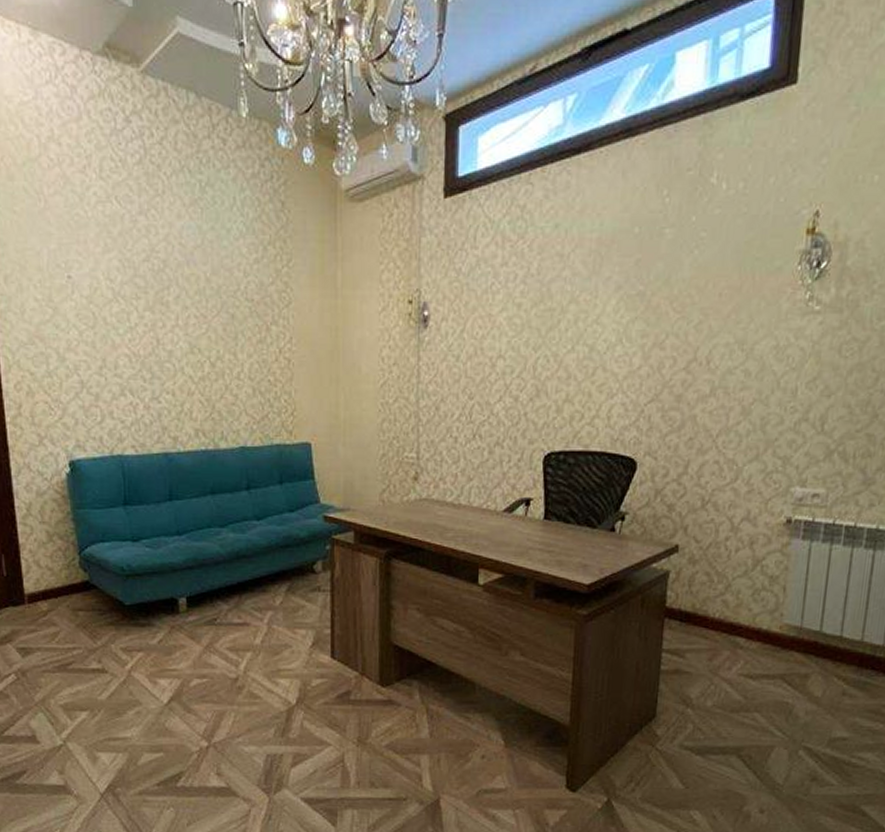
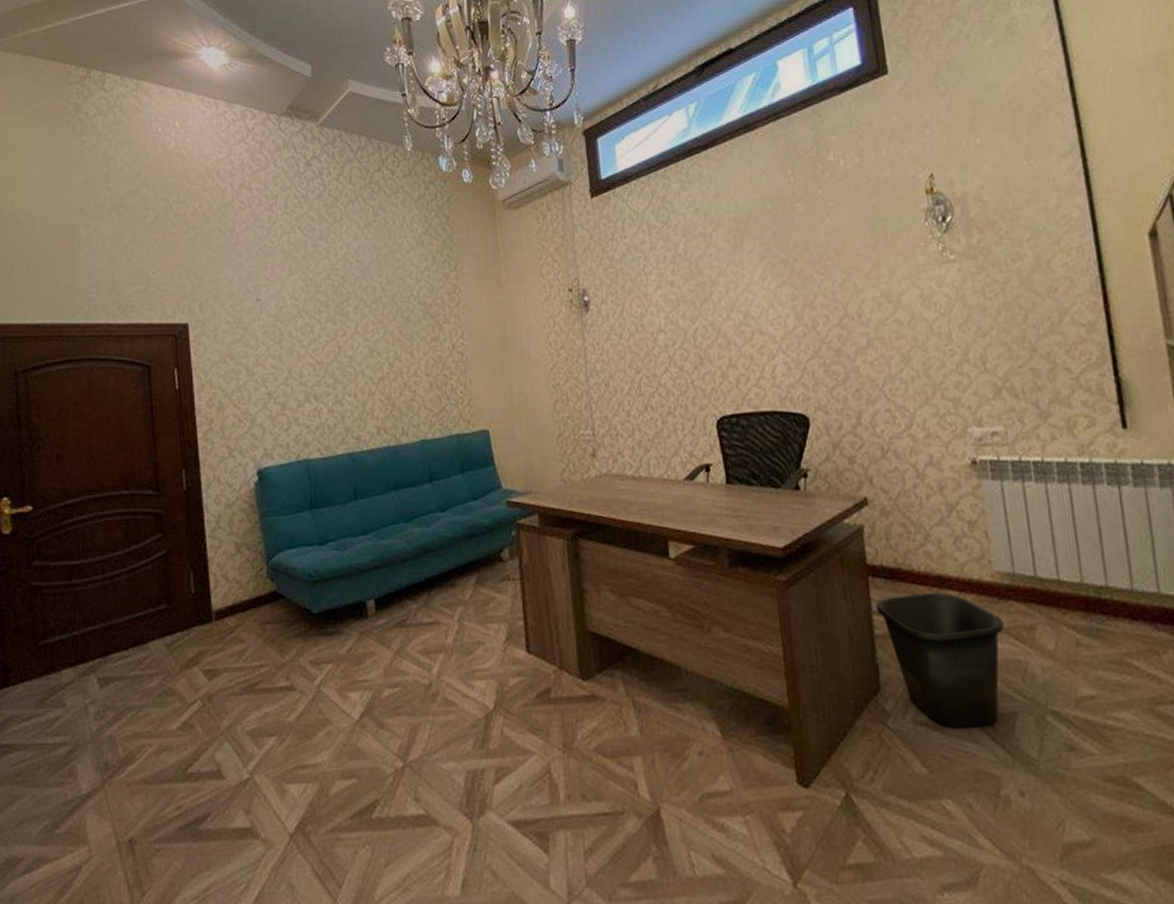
waste bin: none [666,637,781,756] -> present [875,592,1004,729]

